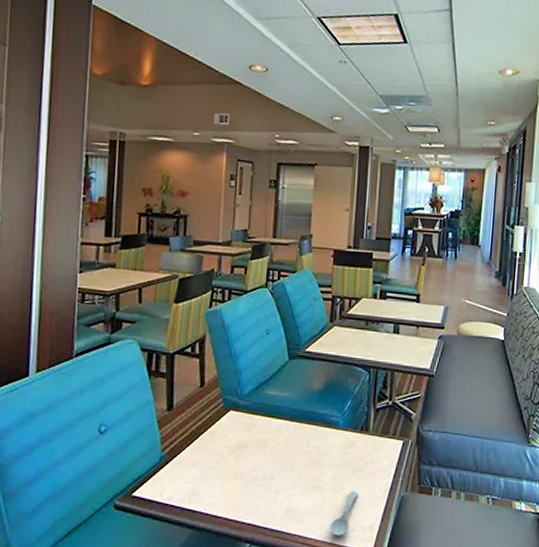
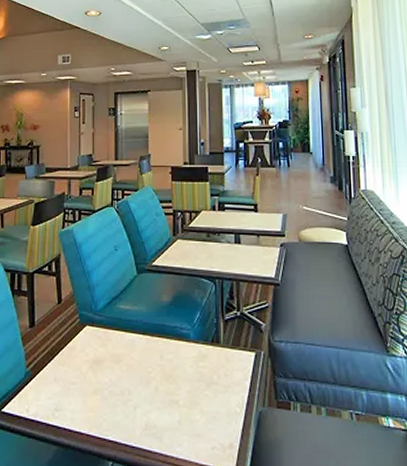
spoon: present [330,490,359,536] -> none [189,405,216,454]

